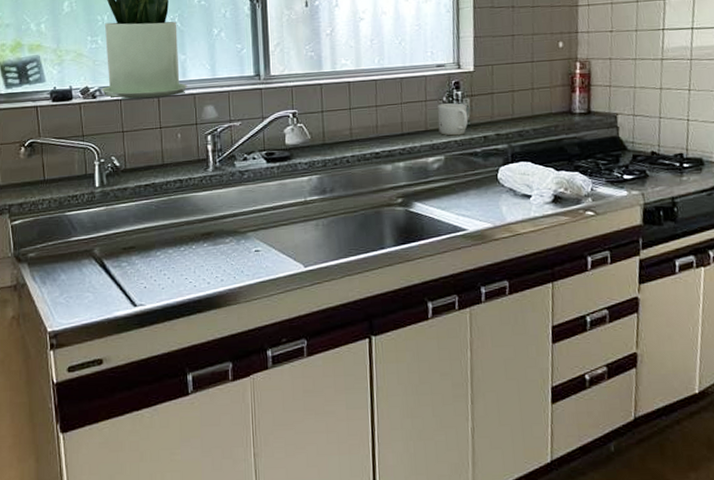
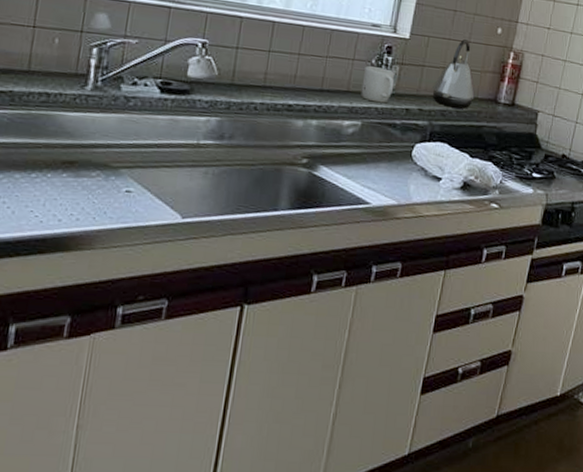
kettle: none [505,59,549,127] -> present [432,38,475,109]

